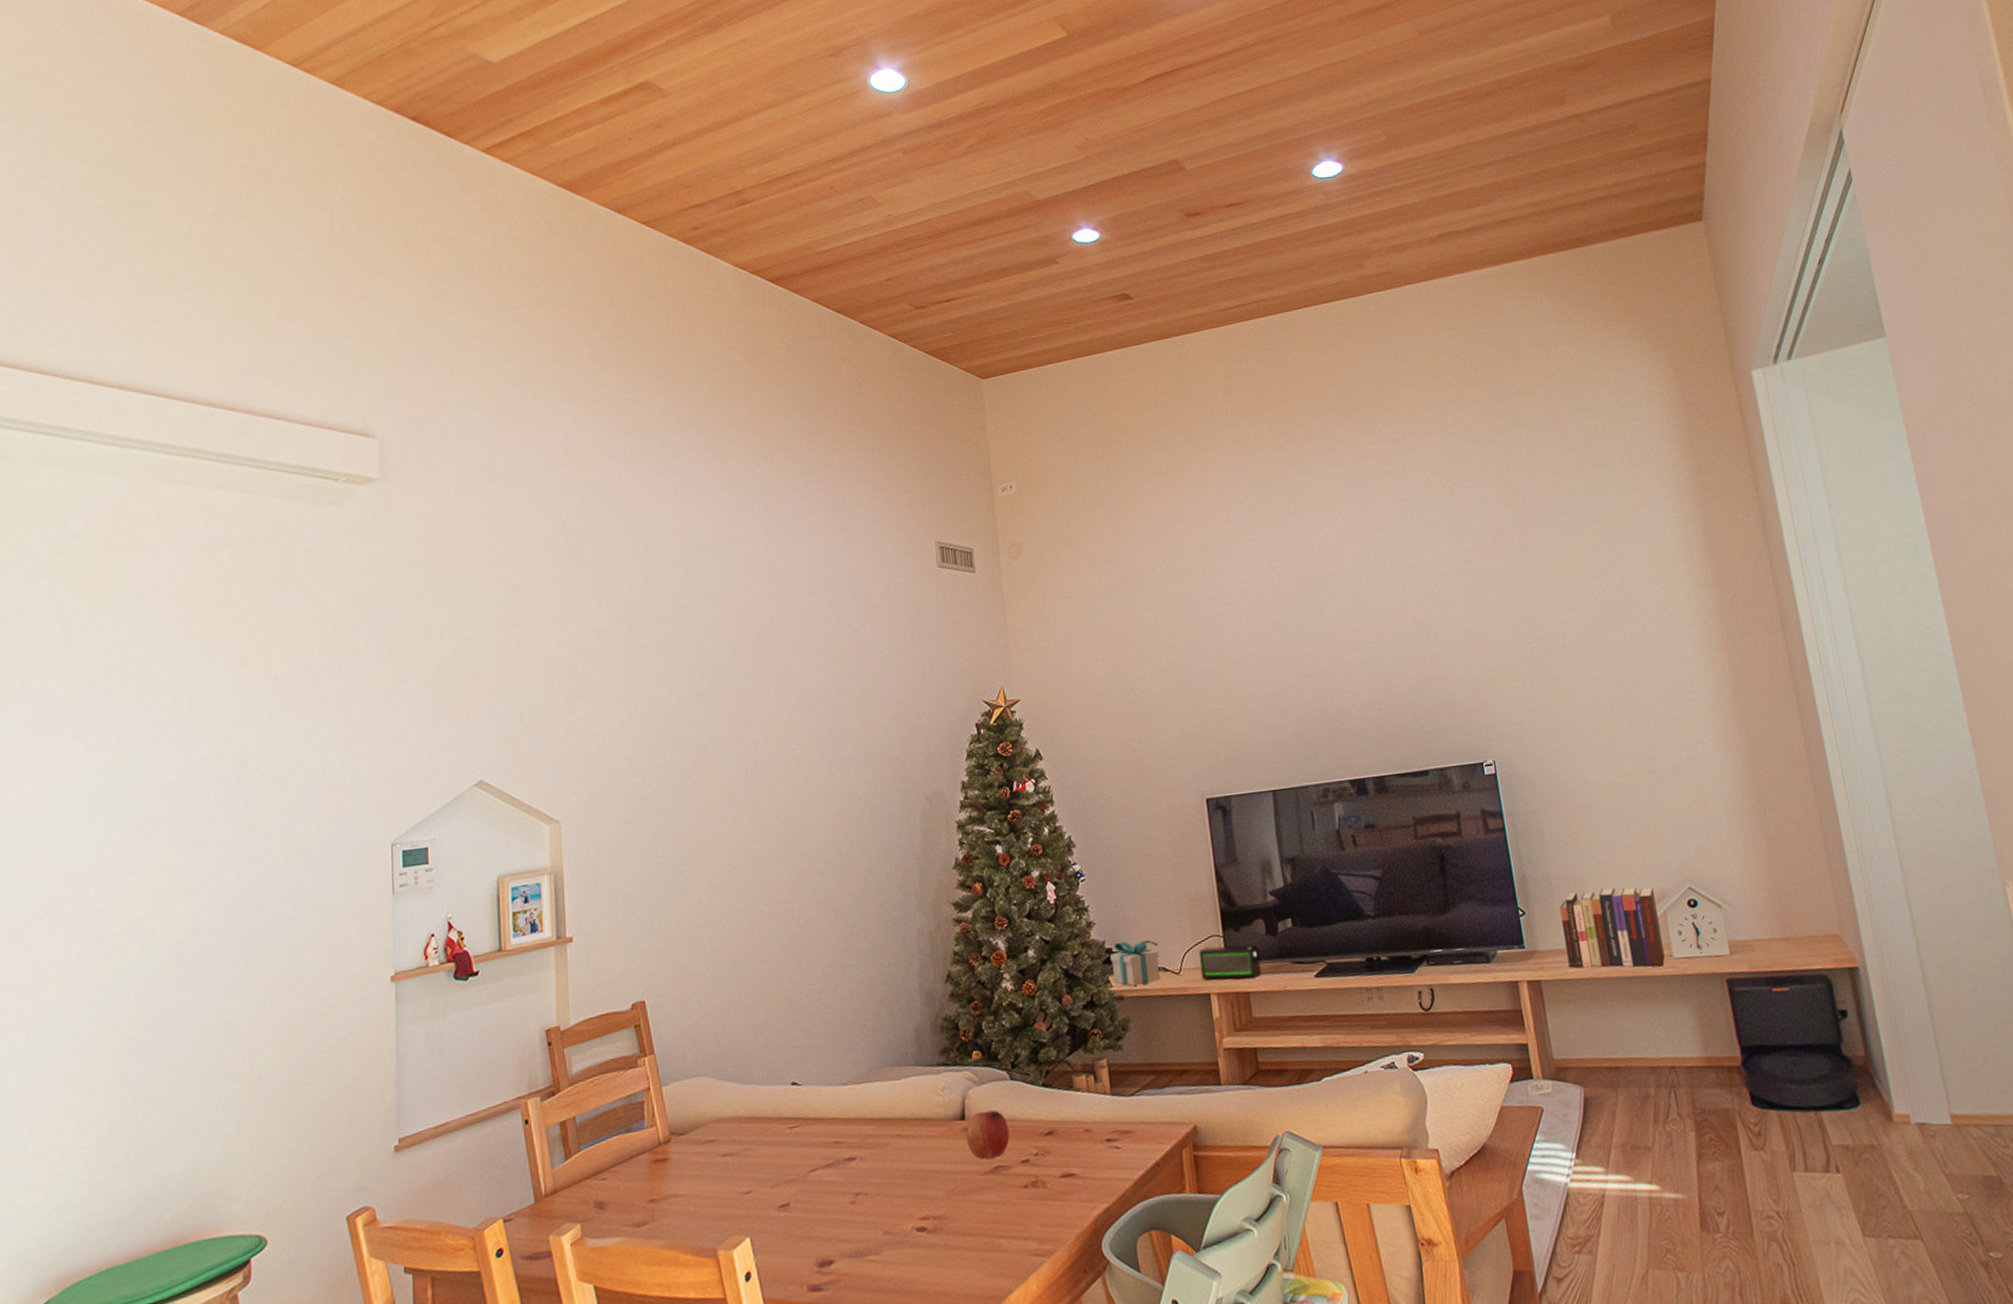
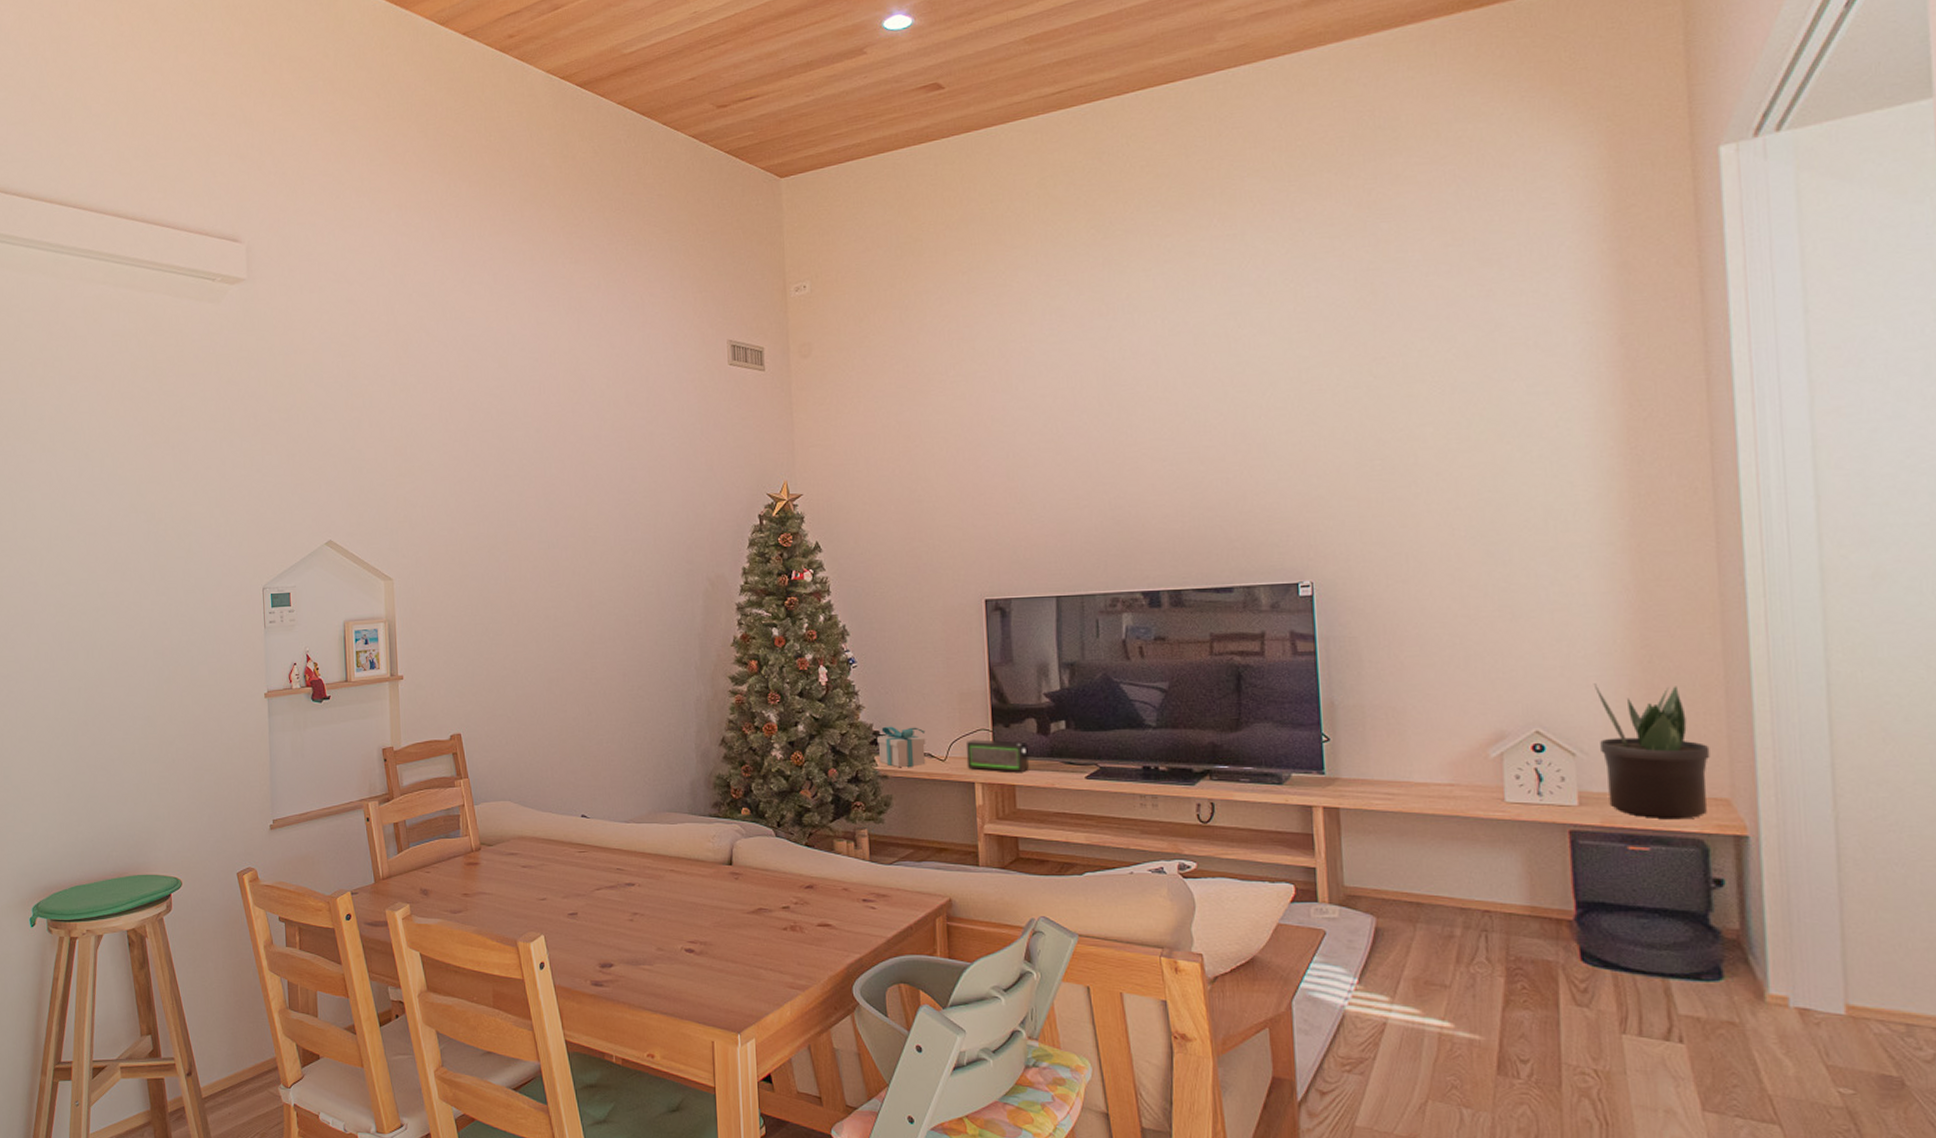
fruit: present [966,1110,1010,1159] -> none [732,860,773,900]
books: present [1559,887,1665,969] -> none [1371,723,1495,809]
planter: none [1726,835,1826,960] -> present [1593,683,1710,820]

